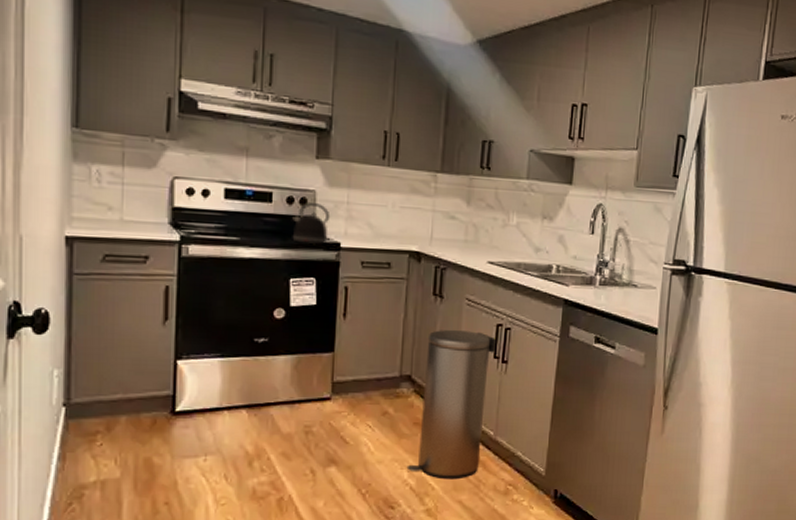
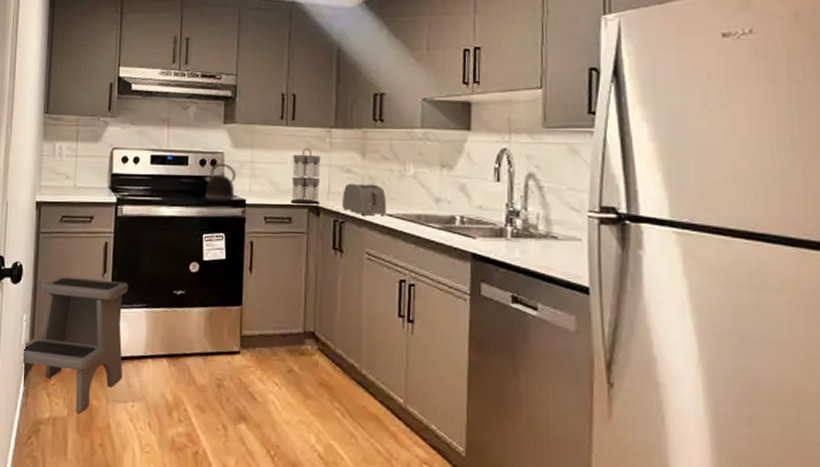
step stool: none [55,324,198,473] -> present [23,276,129,413]
spice rack: none [391,191,425,251] -> present [291,147,321,205]
pedal bin: present [406,330,497,480] -> none [314,285,401,450]
toaster: none [445,230,489,264] -> present [342,183,387,217]

